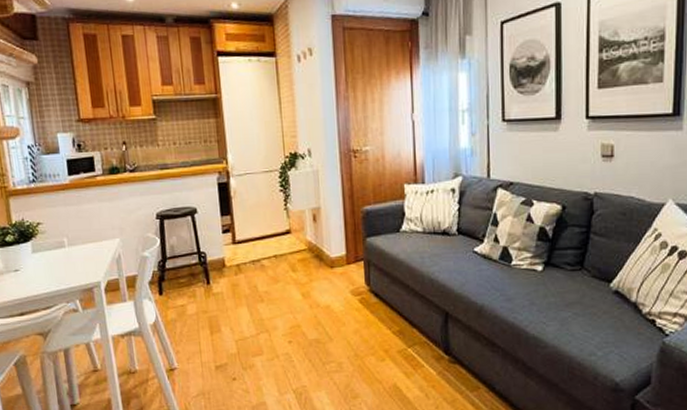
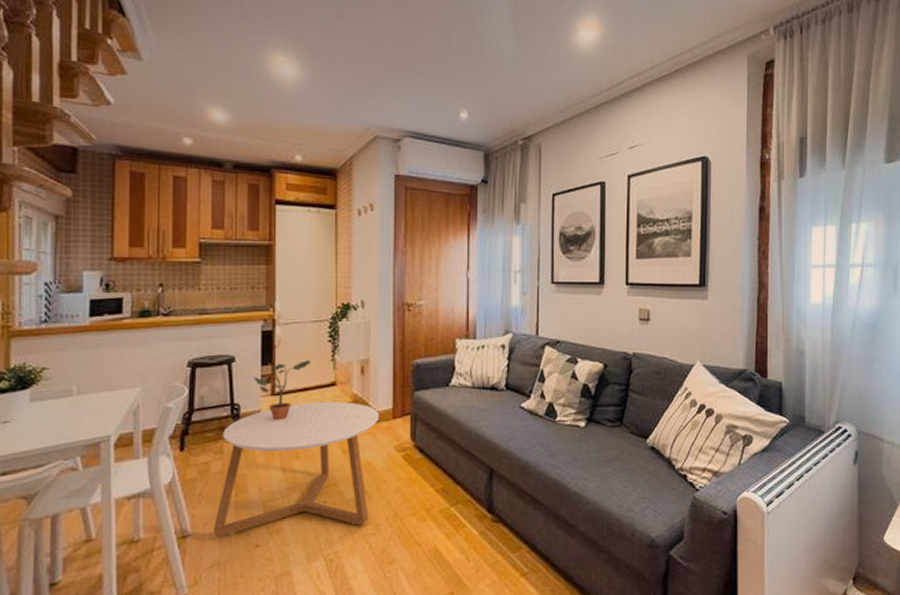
coffee table: none [194,248,335,371] -> present [214,401,380,538]
potted plant: none [216,210,266,267] -> present [254,360,311,420]

